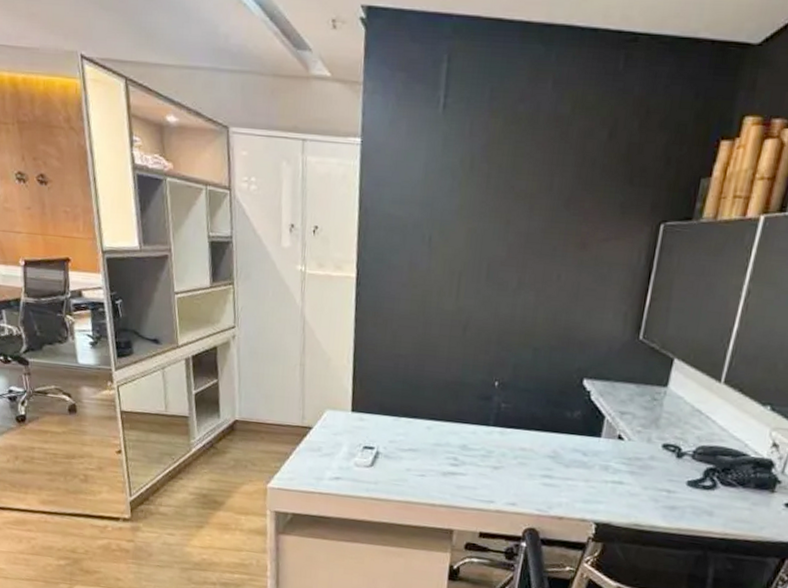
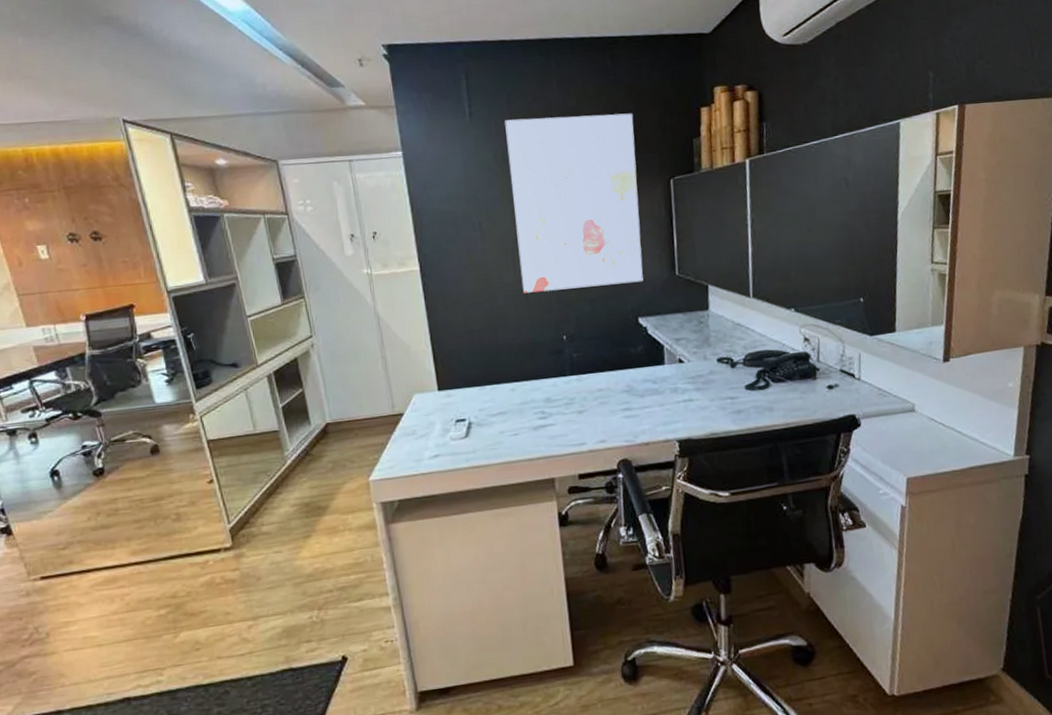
wall art: none [462,119,635,339] -> present [505,113,643,293]

